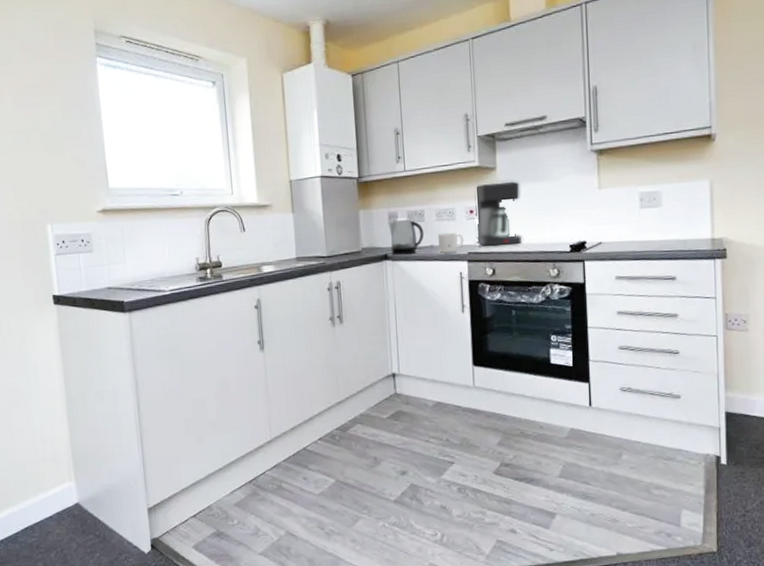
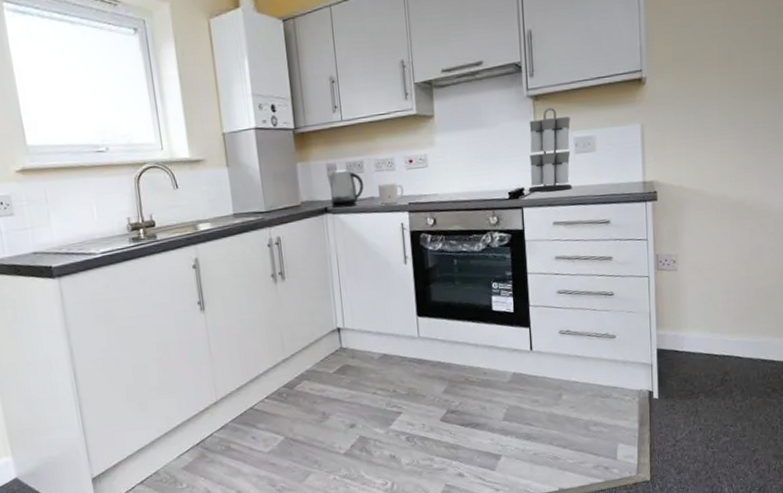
coffee maker: present [475,181,523,247] -> none [413,129,462,197]
spice rack: none [590,161,637,247] -> present [528,107,572,193]

